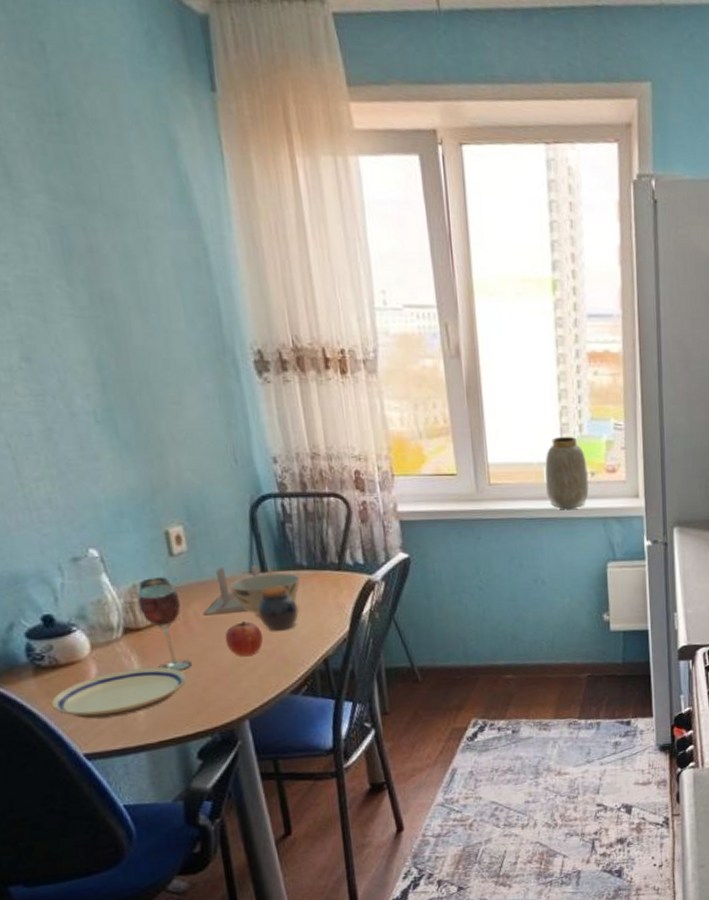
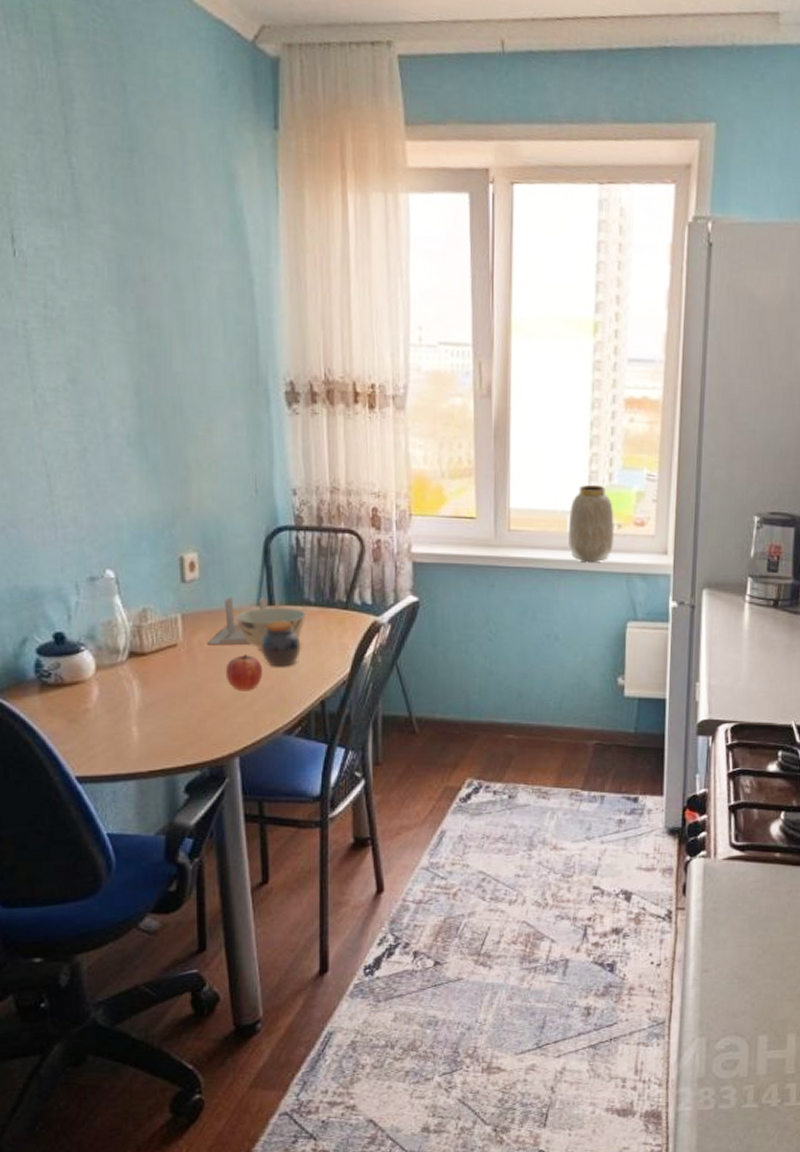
plate: present [51,667,186,719] -> none [51,693,183,741]
wineglass: present [137,577,192,671] -> none [146,603,190,699]

